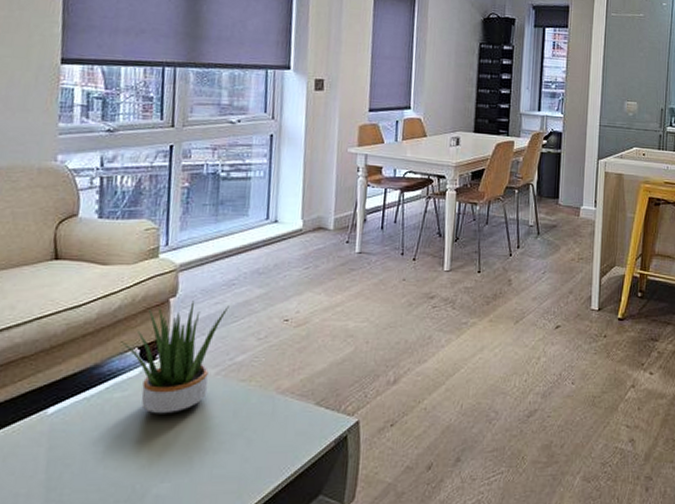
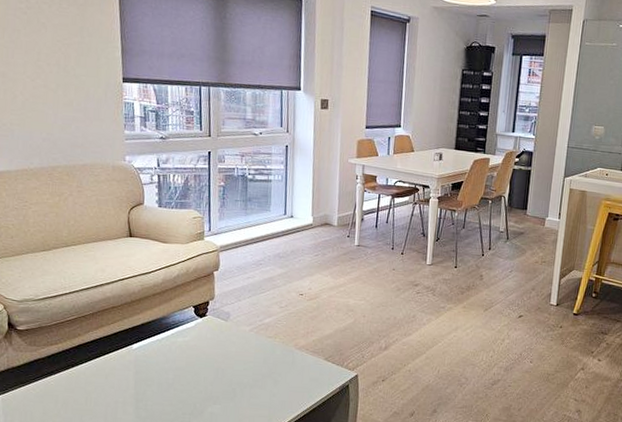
potted plant: present [121,300,229,414] -> none [180,274,258,357]

